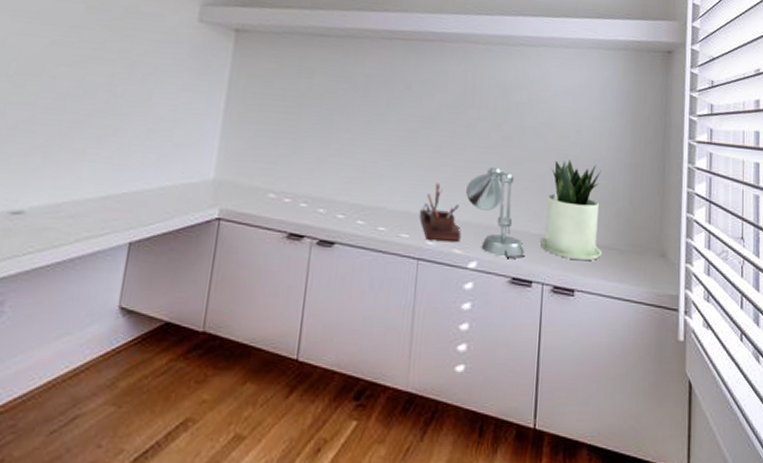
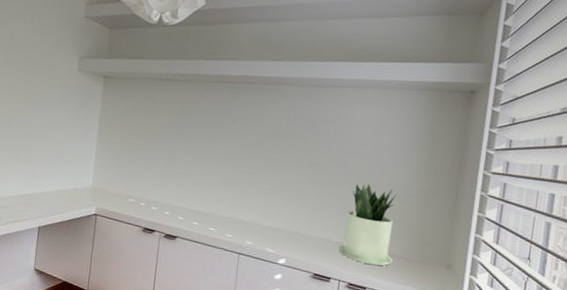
desk organizer: present [419,183,461,242] -> none [240,197,274,243]
desk lamp: present [465,167,524,259] -> none [278,187,325,260]

